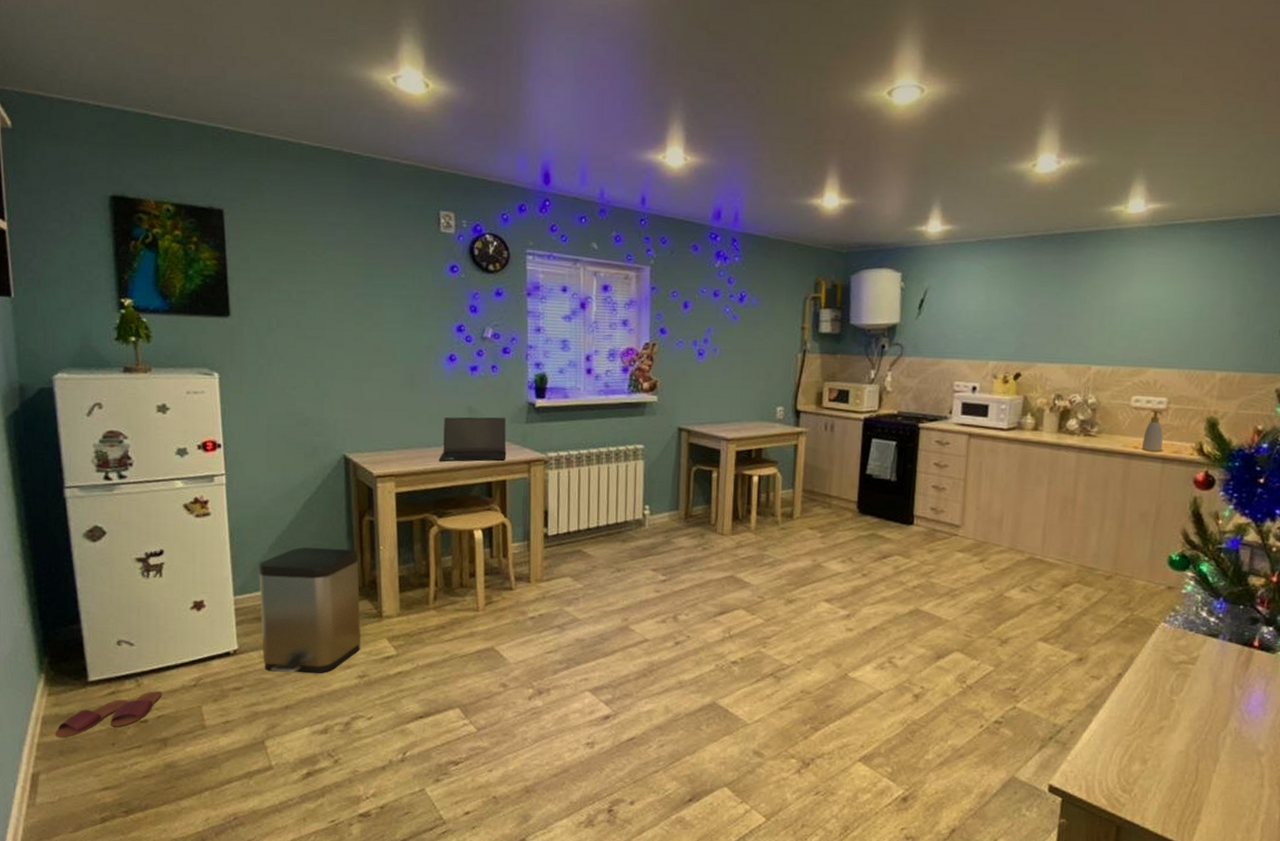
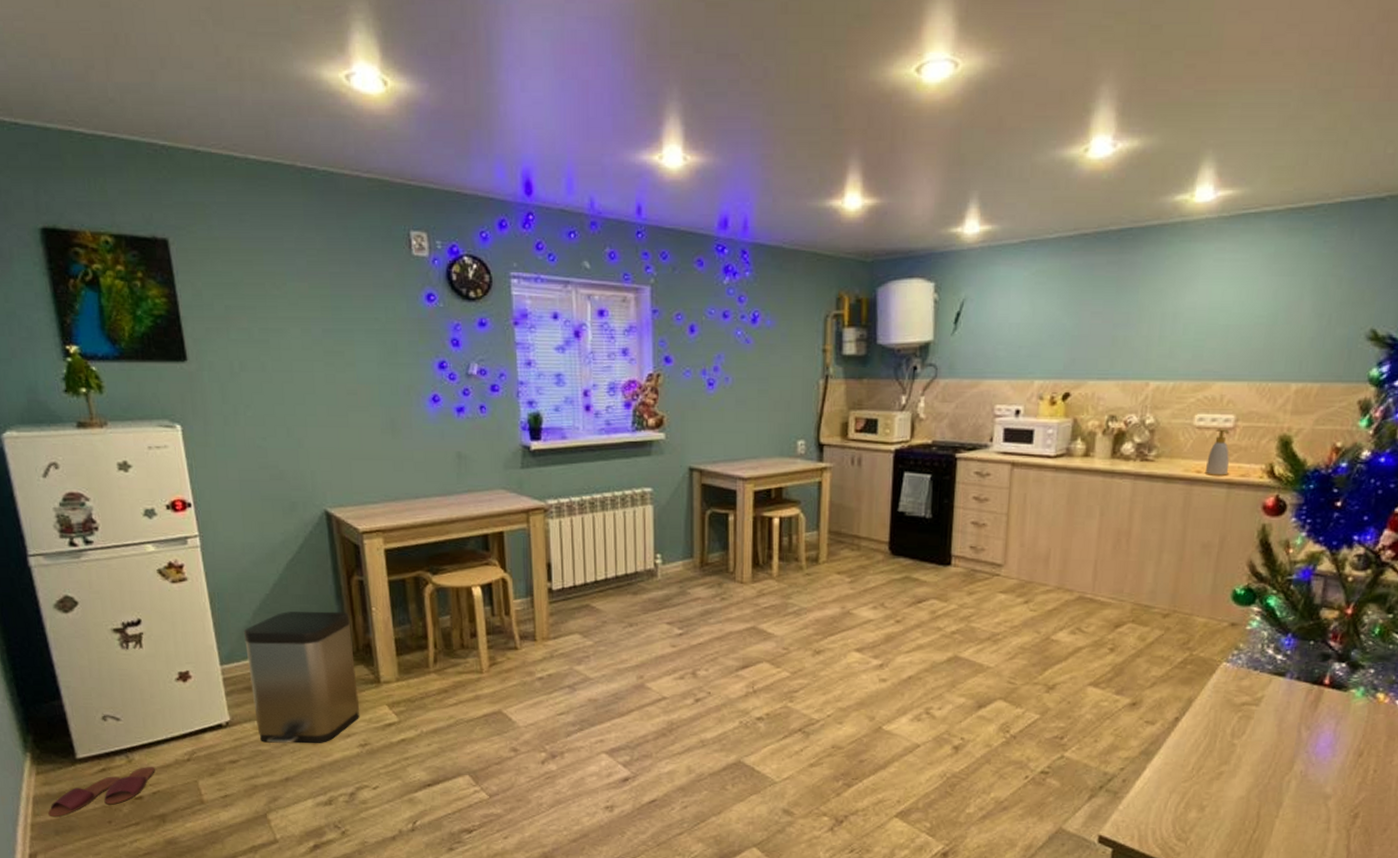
laptop: present [438,417,507,462] -> none [428,462,502,515]

